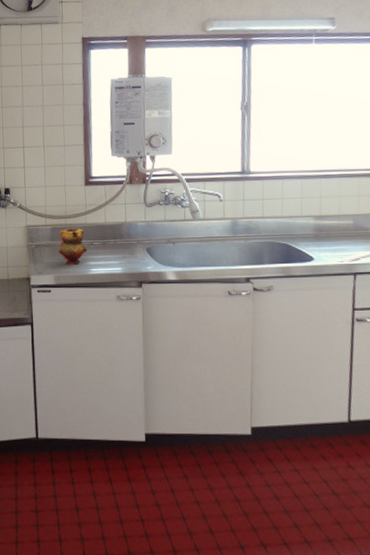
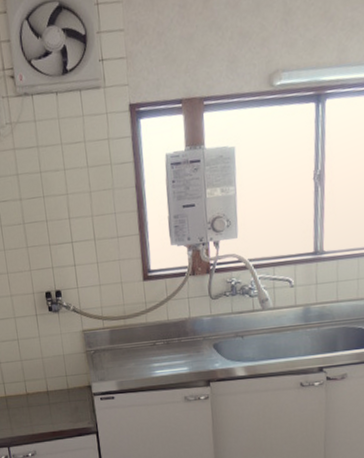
teapot: present [58,228,87,265] -> none [118,328,150,368]

